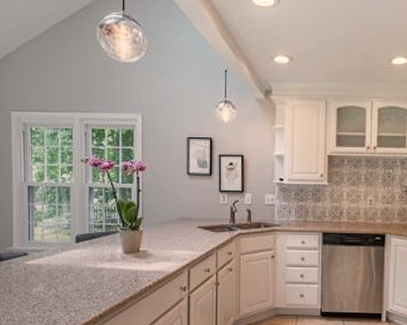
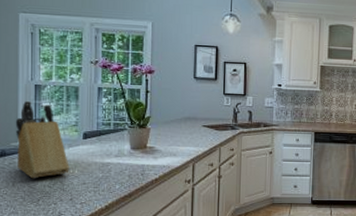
knife block: none [10,202,63,285] -> present [15,100,70,179]

